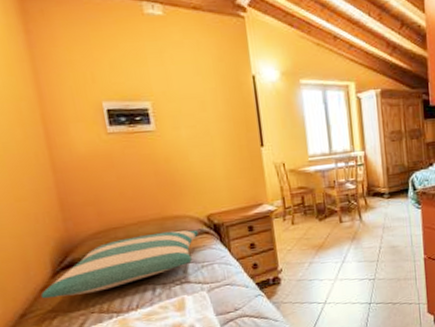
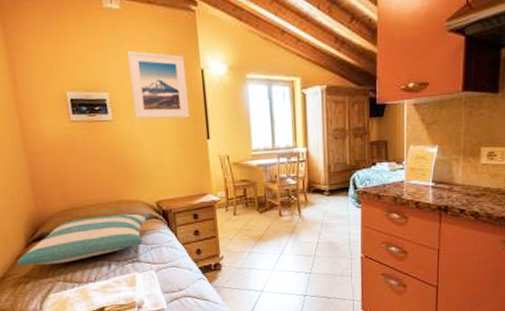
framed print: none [171,57,242,129] -> present [126,50,190,119]

